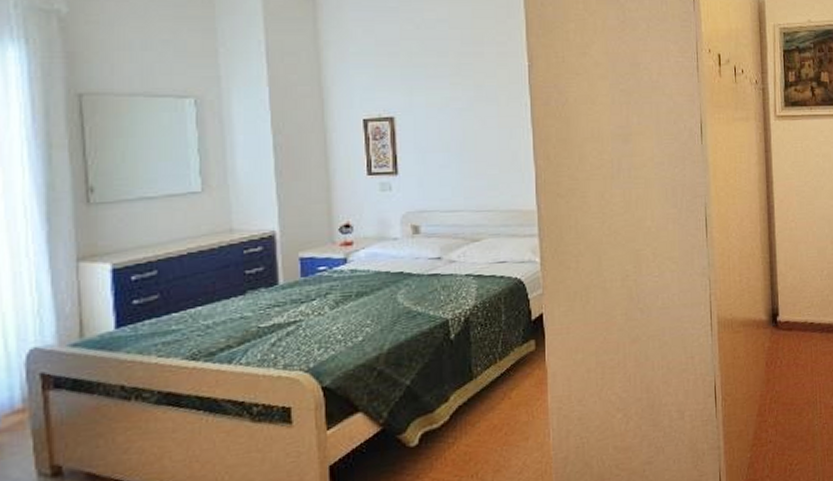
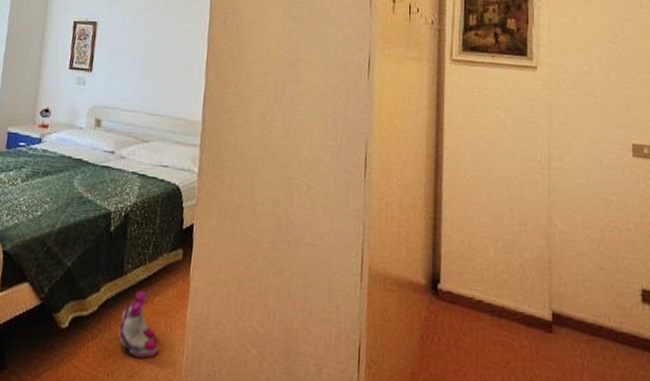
boots: none [477,388,523,452] -> present [118,290,159,358]

